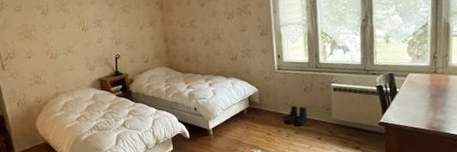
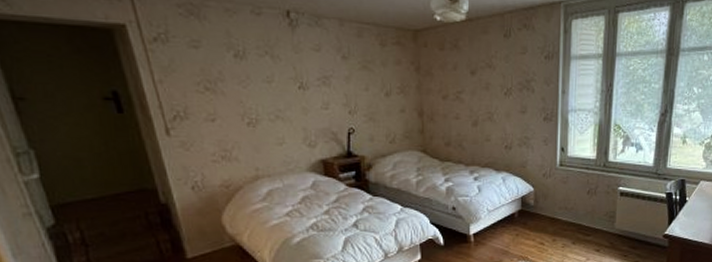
boots: present [285,105,308,126] -> none [562,210,589,235]

